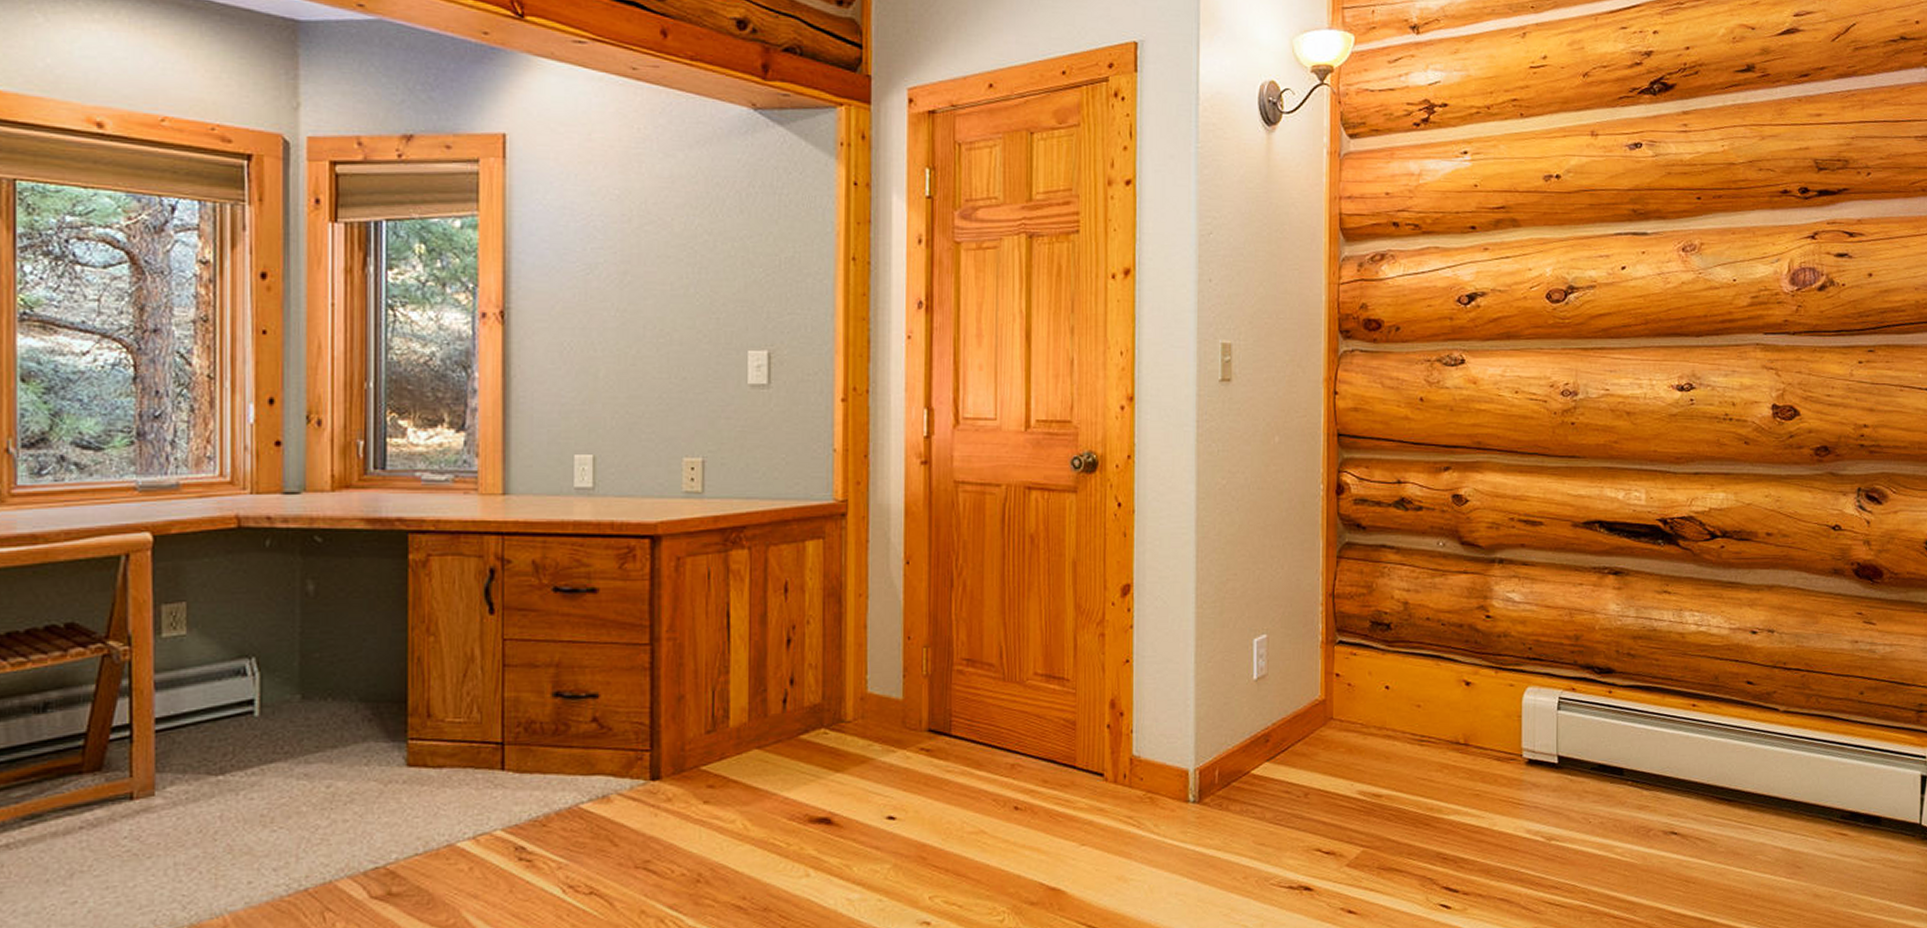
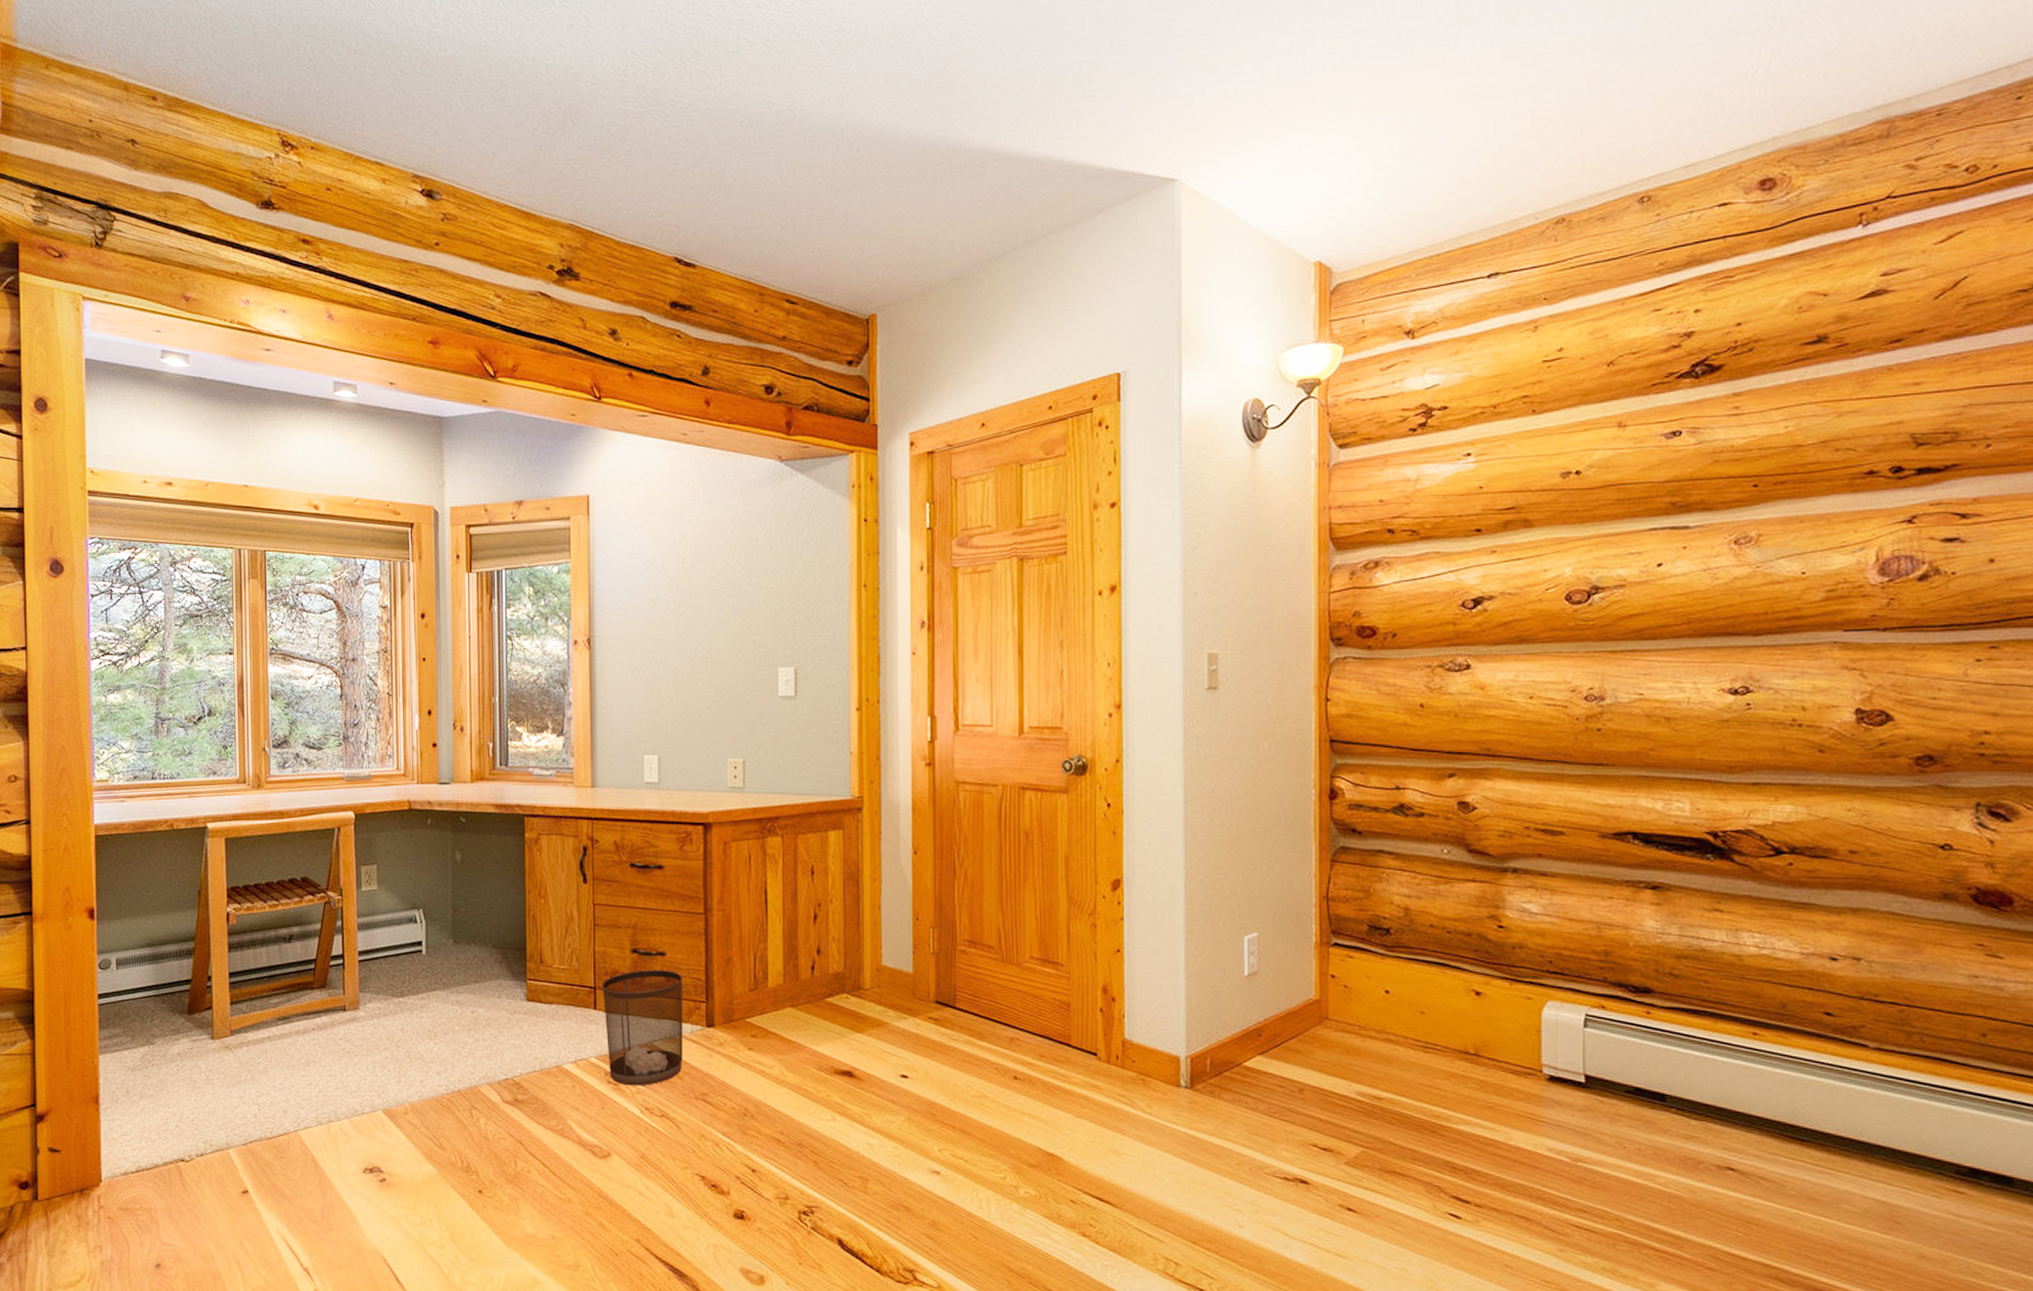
waste bin: none [513,715,622,861] -> present [602,969,684,1086]

